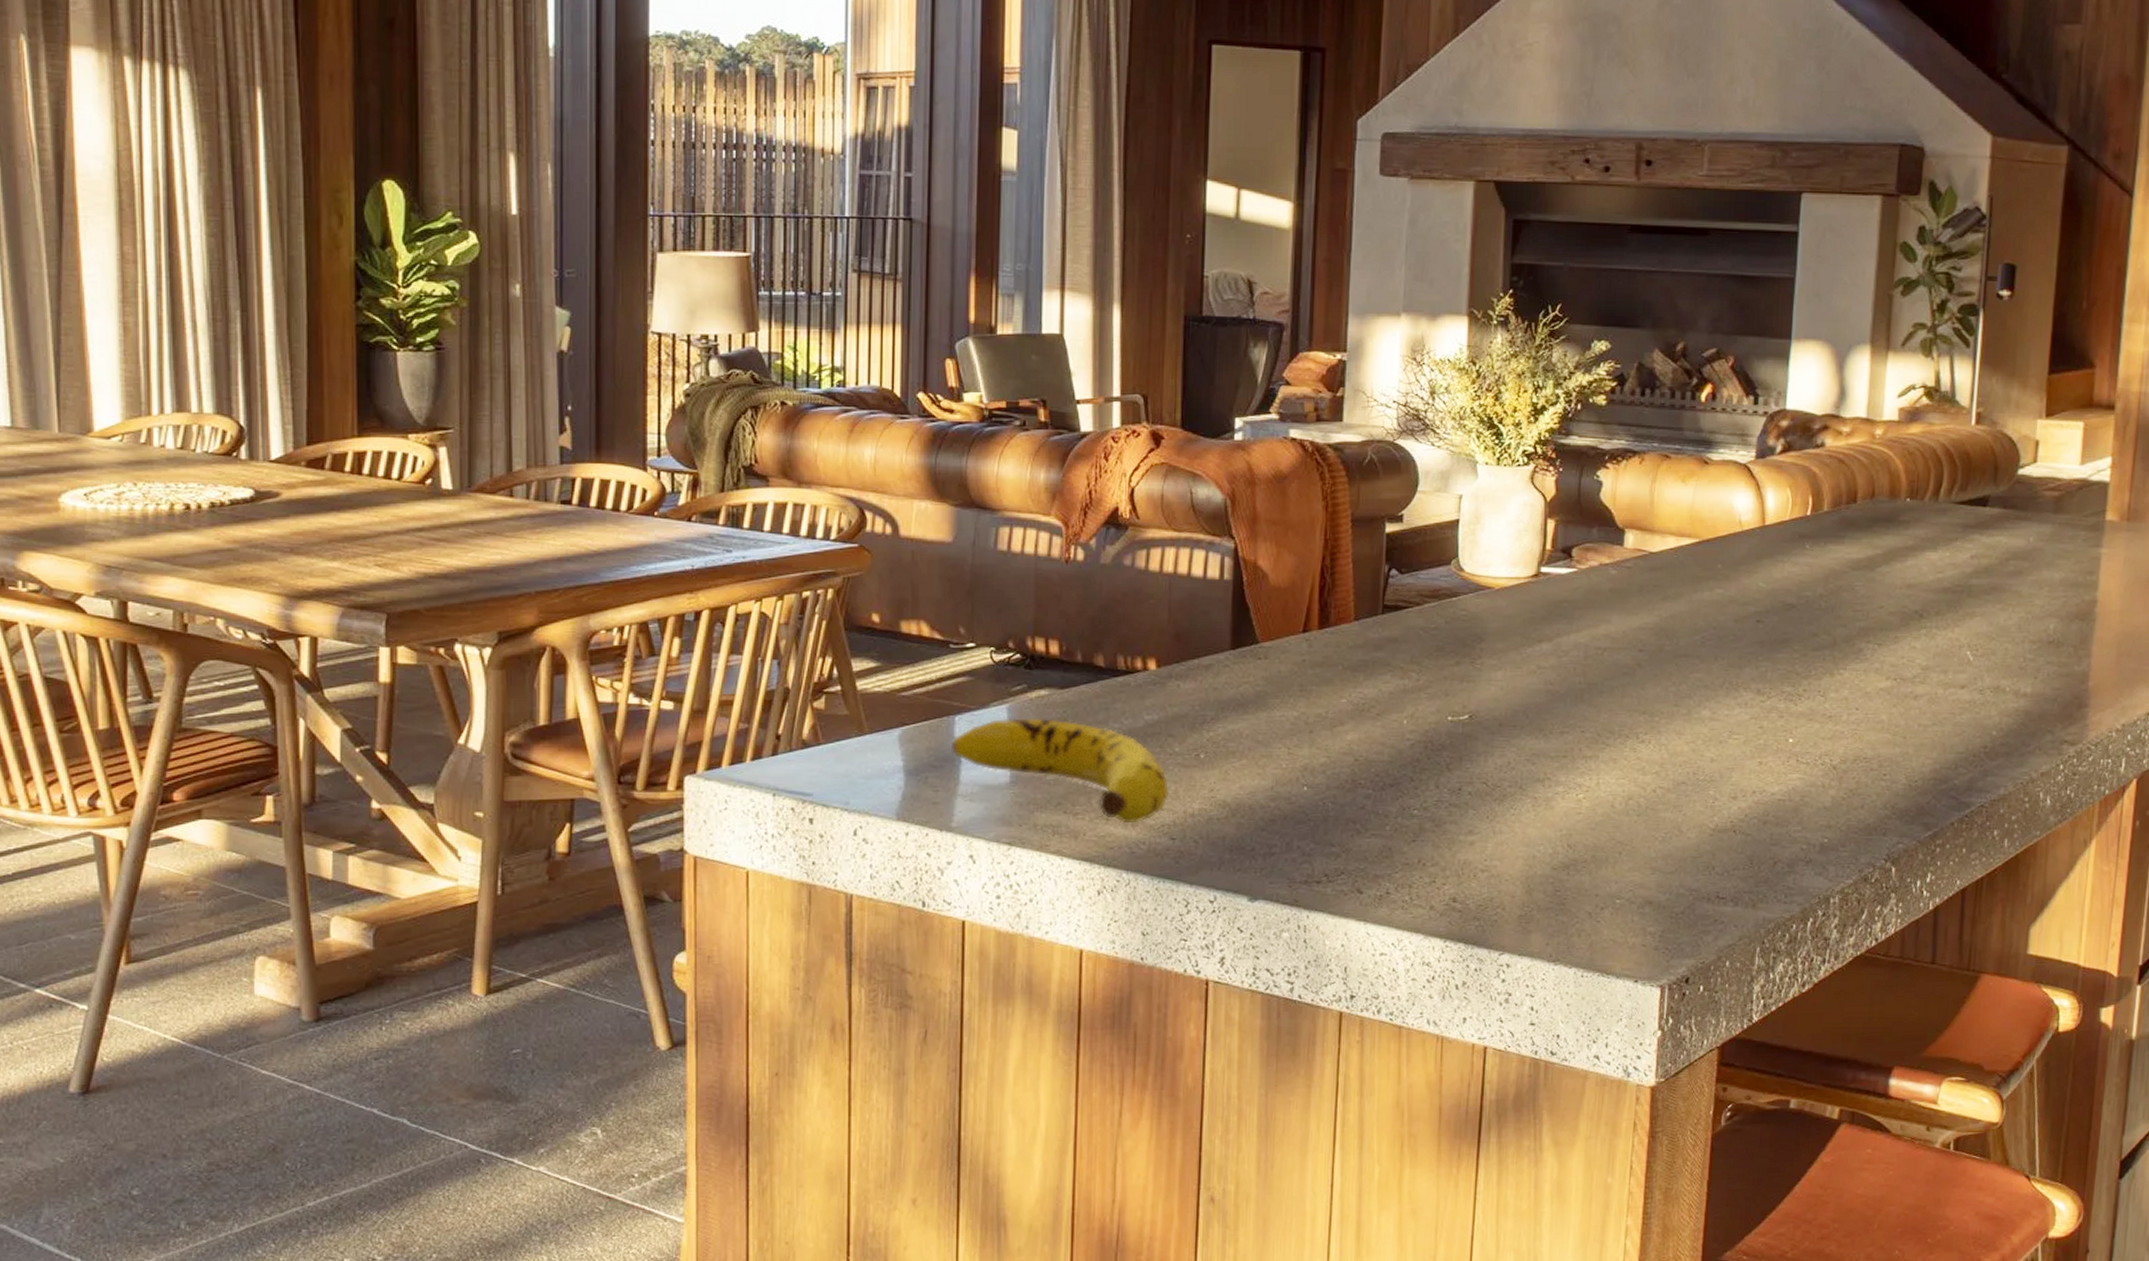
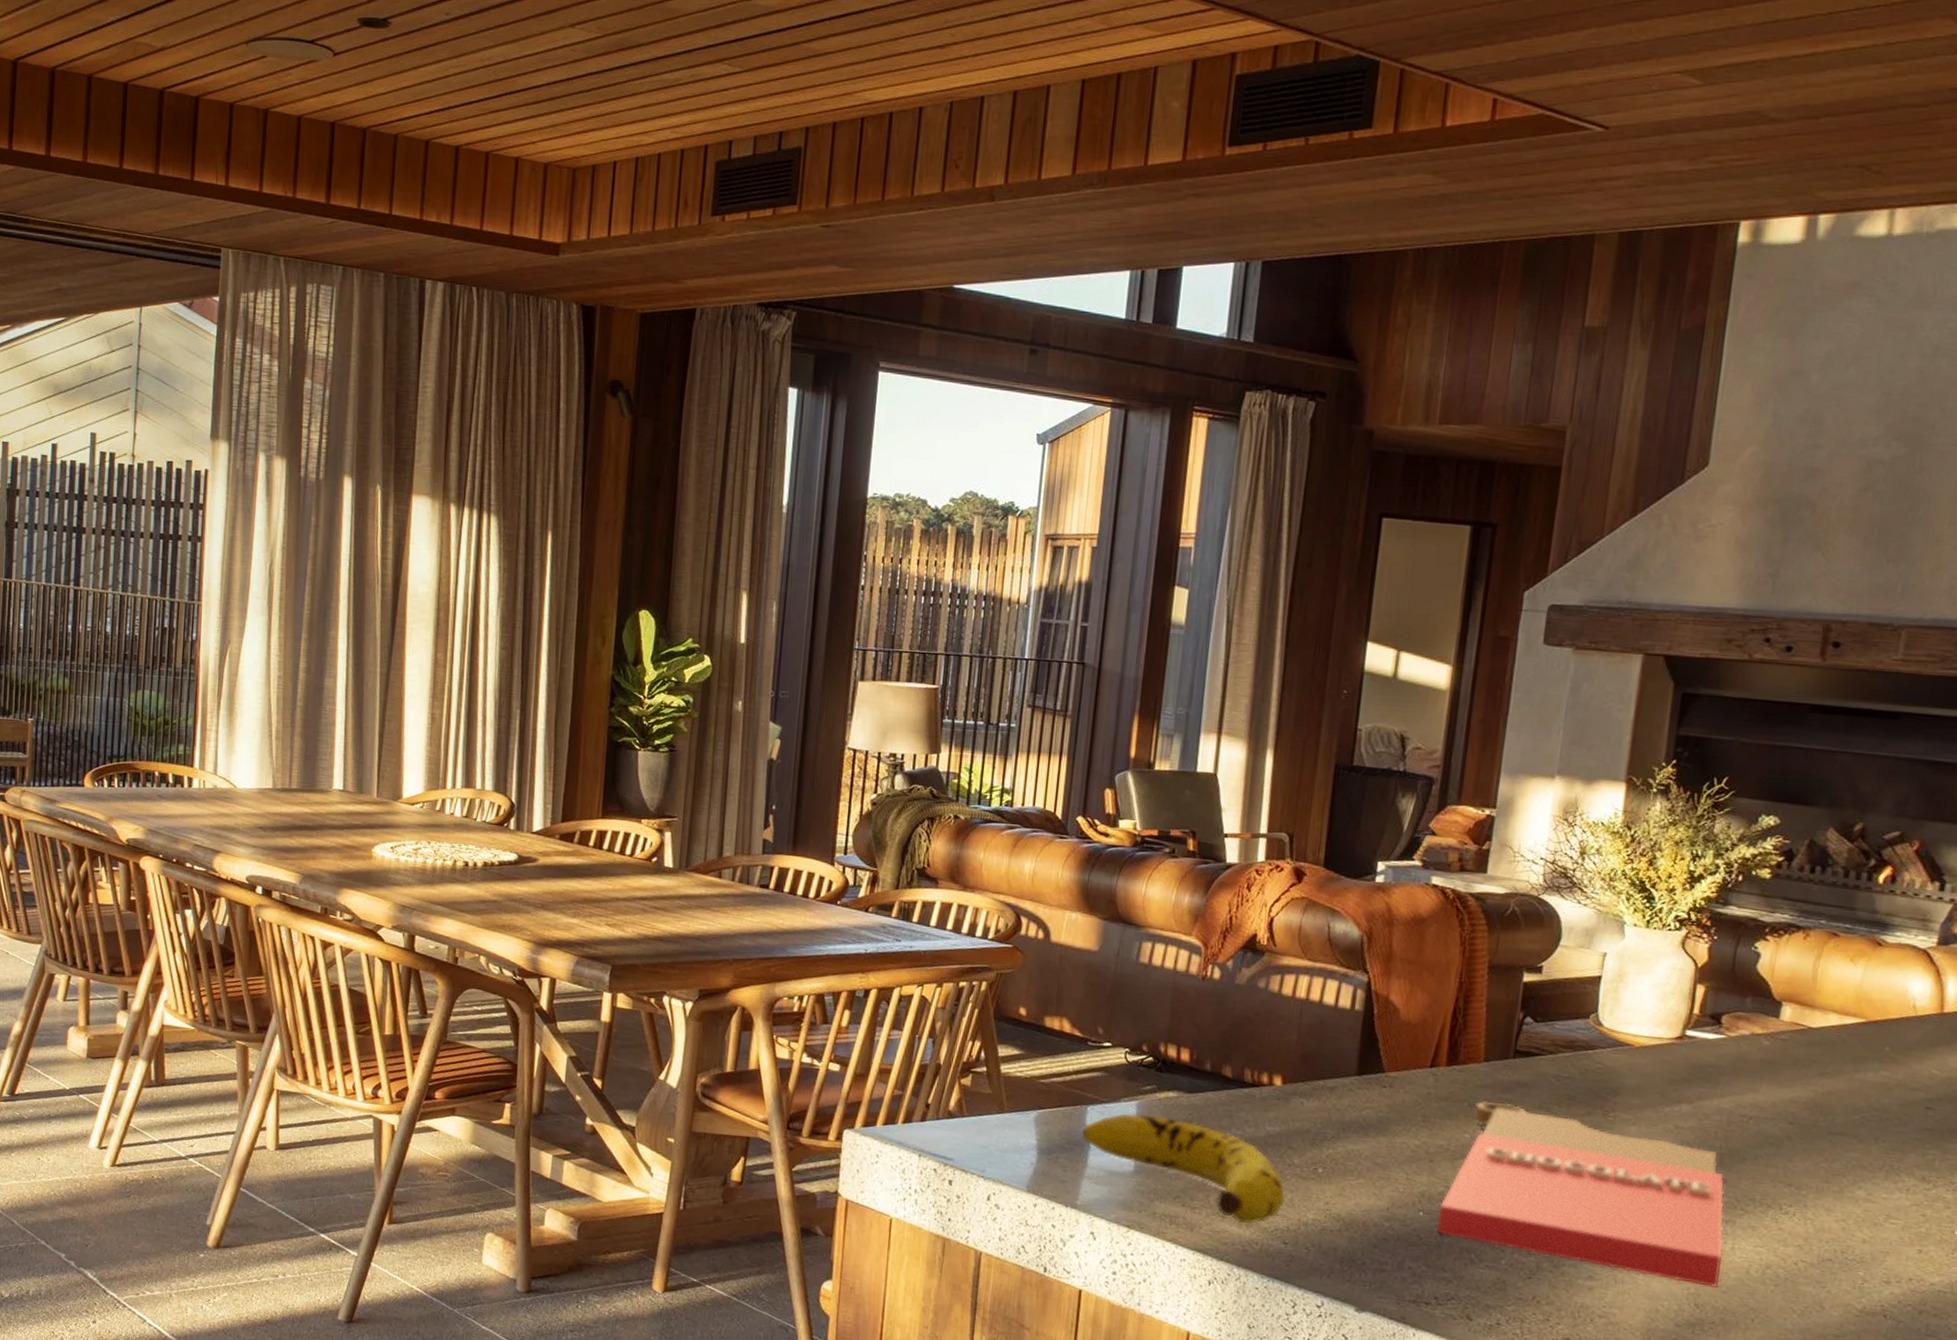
cutting board: none [1321,661,1590,825] -> present [1436,1101,1725,1288]

